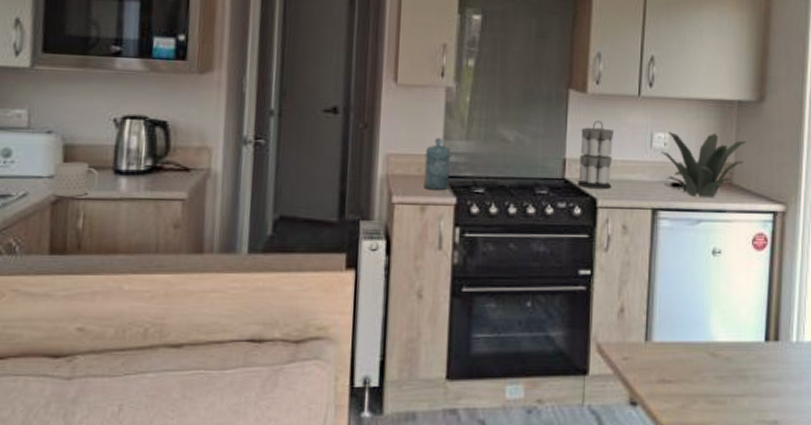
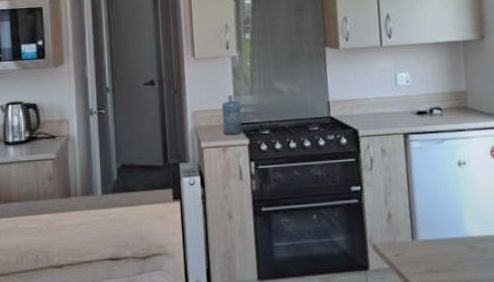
spice rack: present [576,120,613,190] -> none [338,69,369,123]
plant: present [660,132,746,199] -> none [404,68,475,121]

